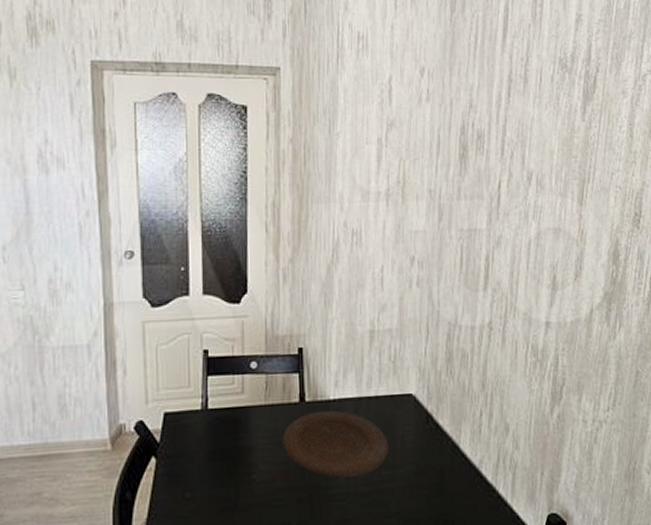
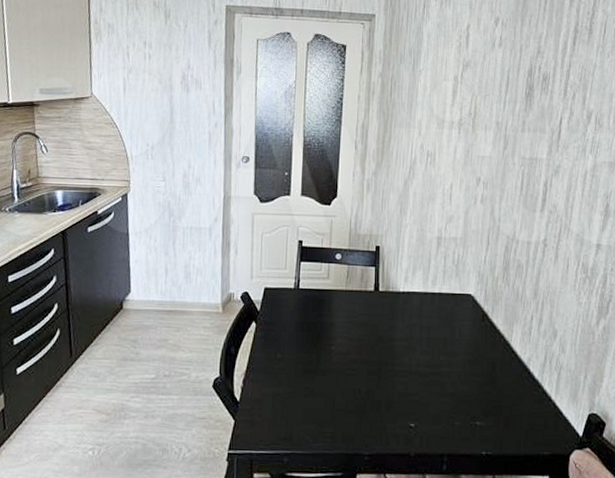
plate: present [282,410,389,478] -> none [358,300,448,359]

